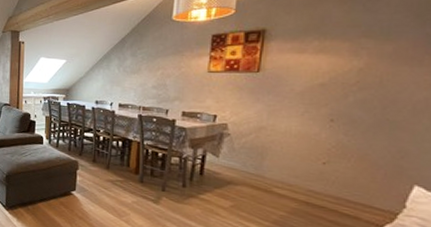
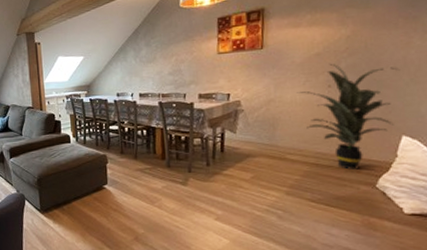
indoor plant: none [293,95,420,215] -> present [297,63,400,170]

